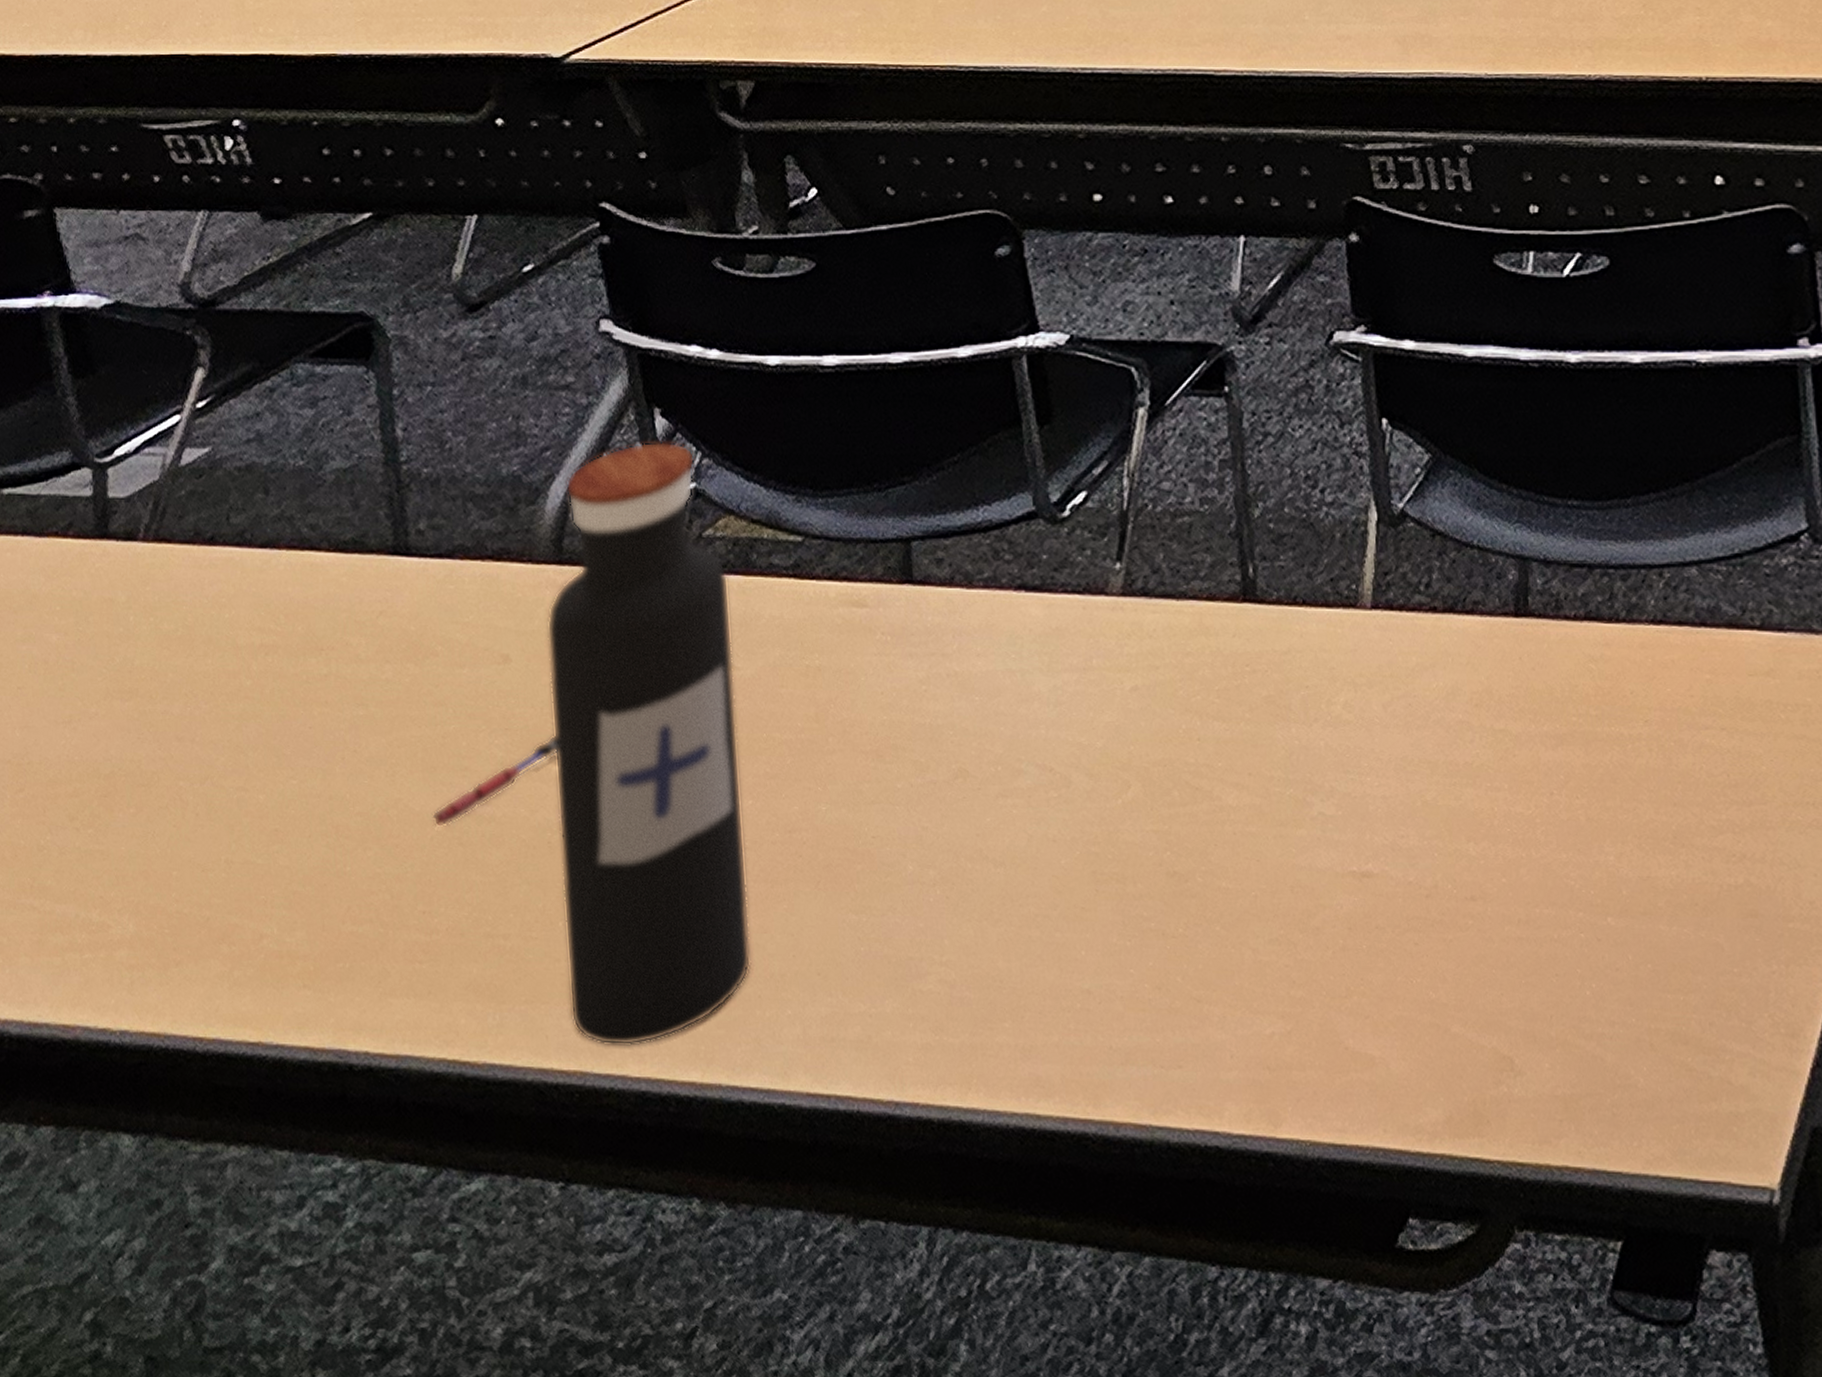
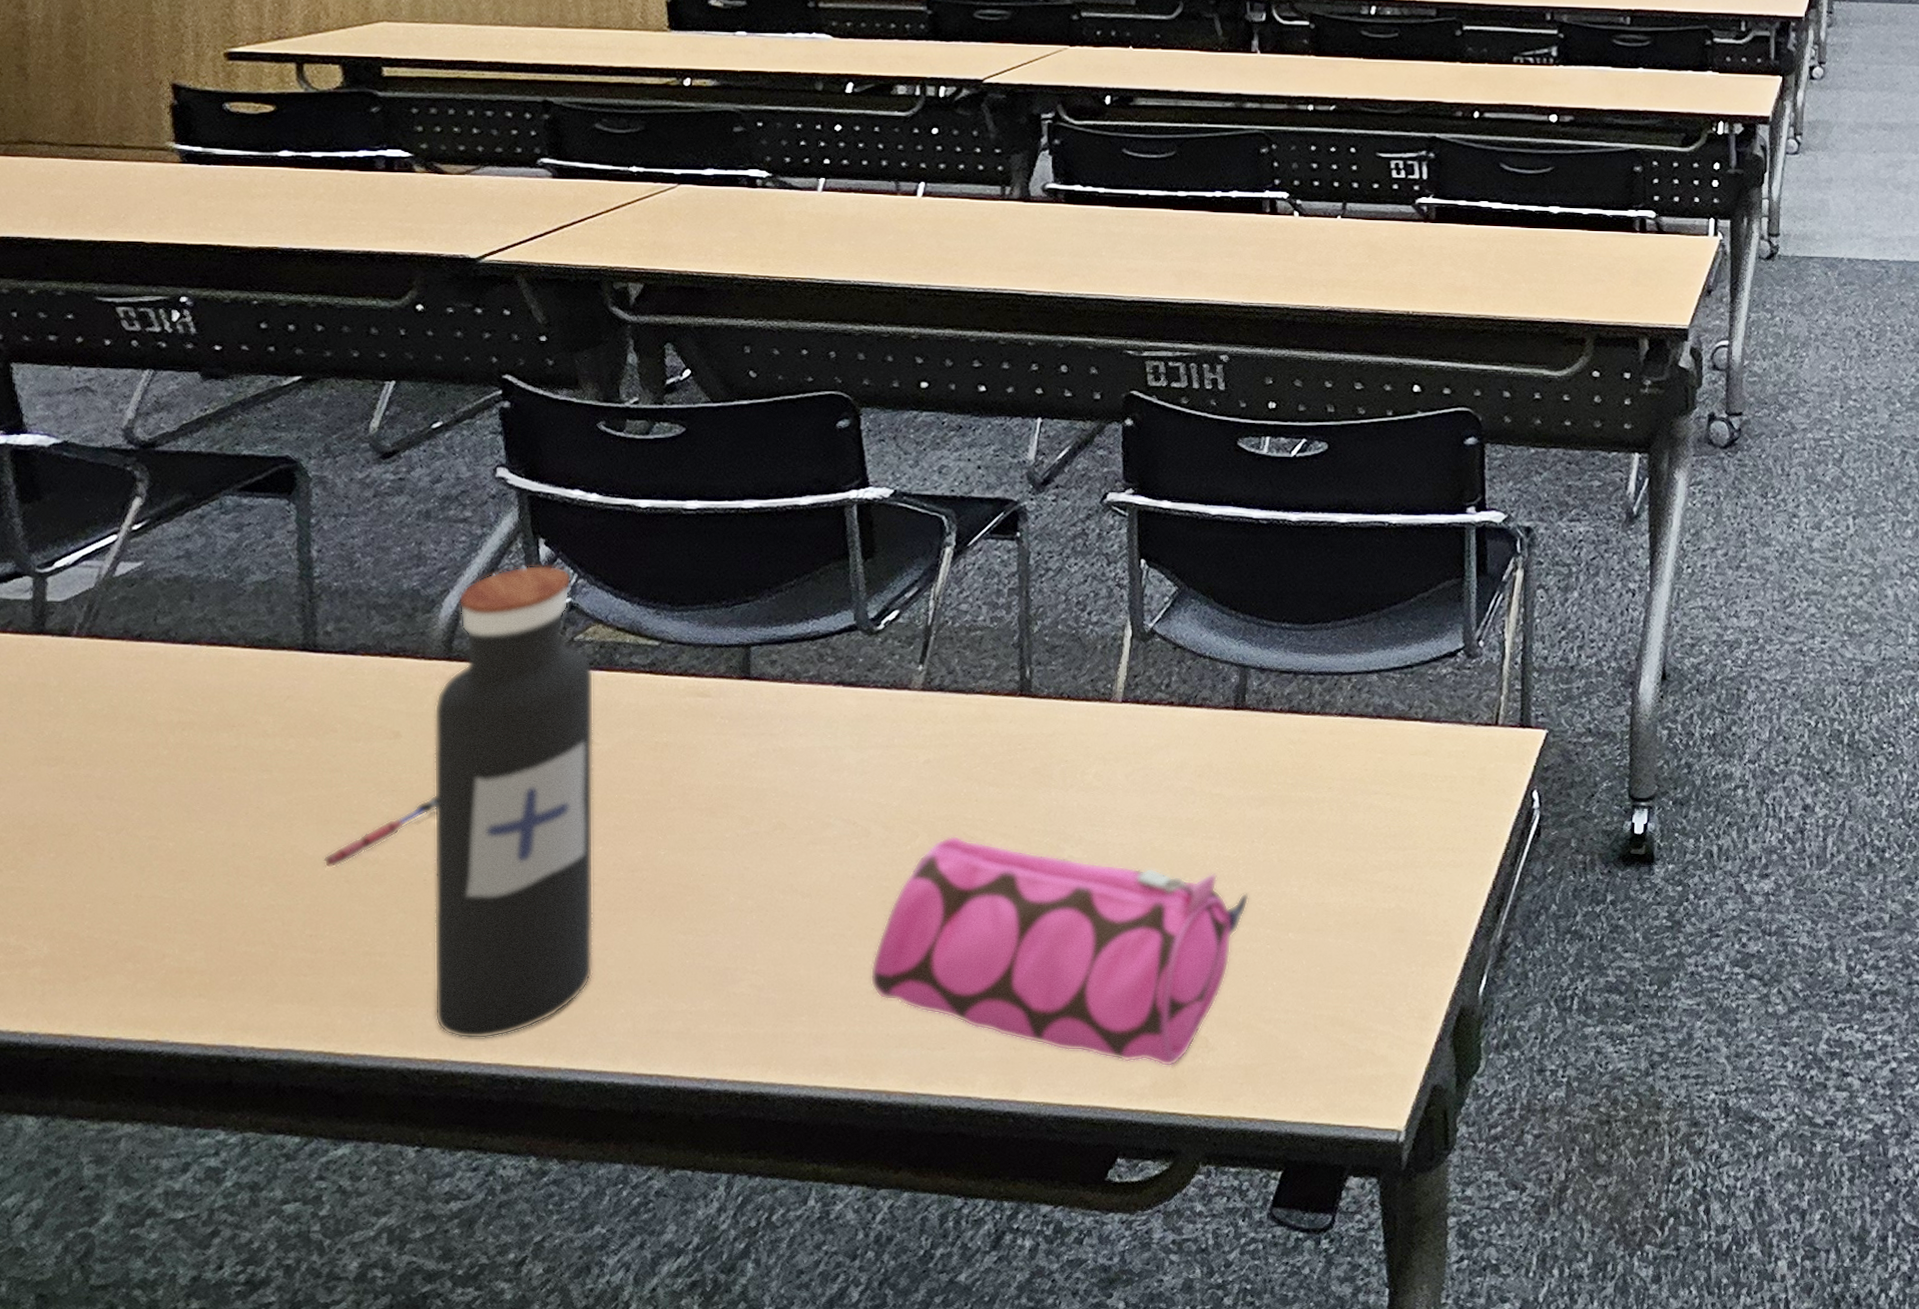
pencil case: none [1083,785,1554,1096] -> present [870,835,1250,1067]

